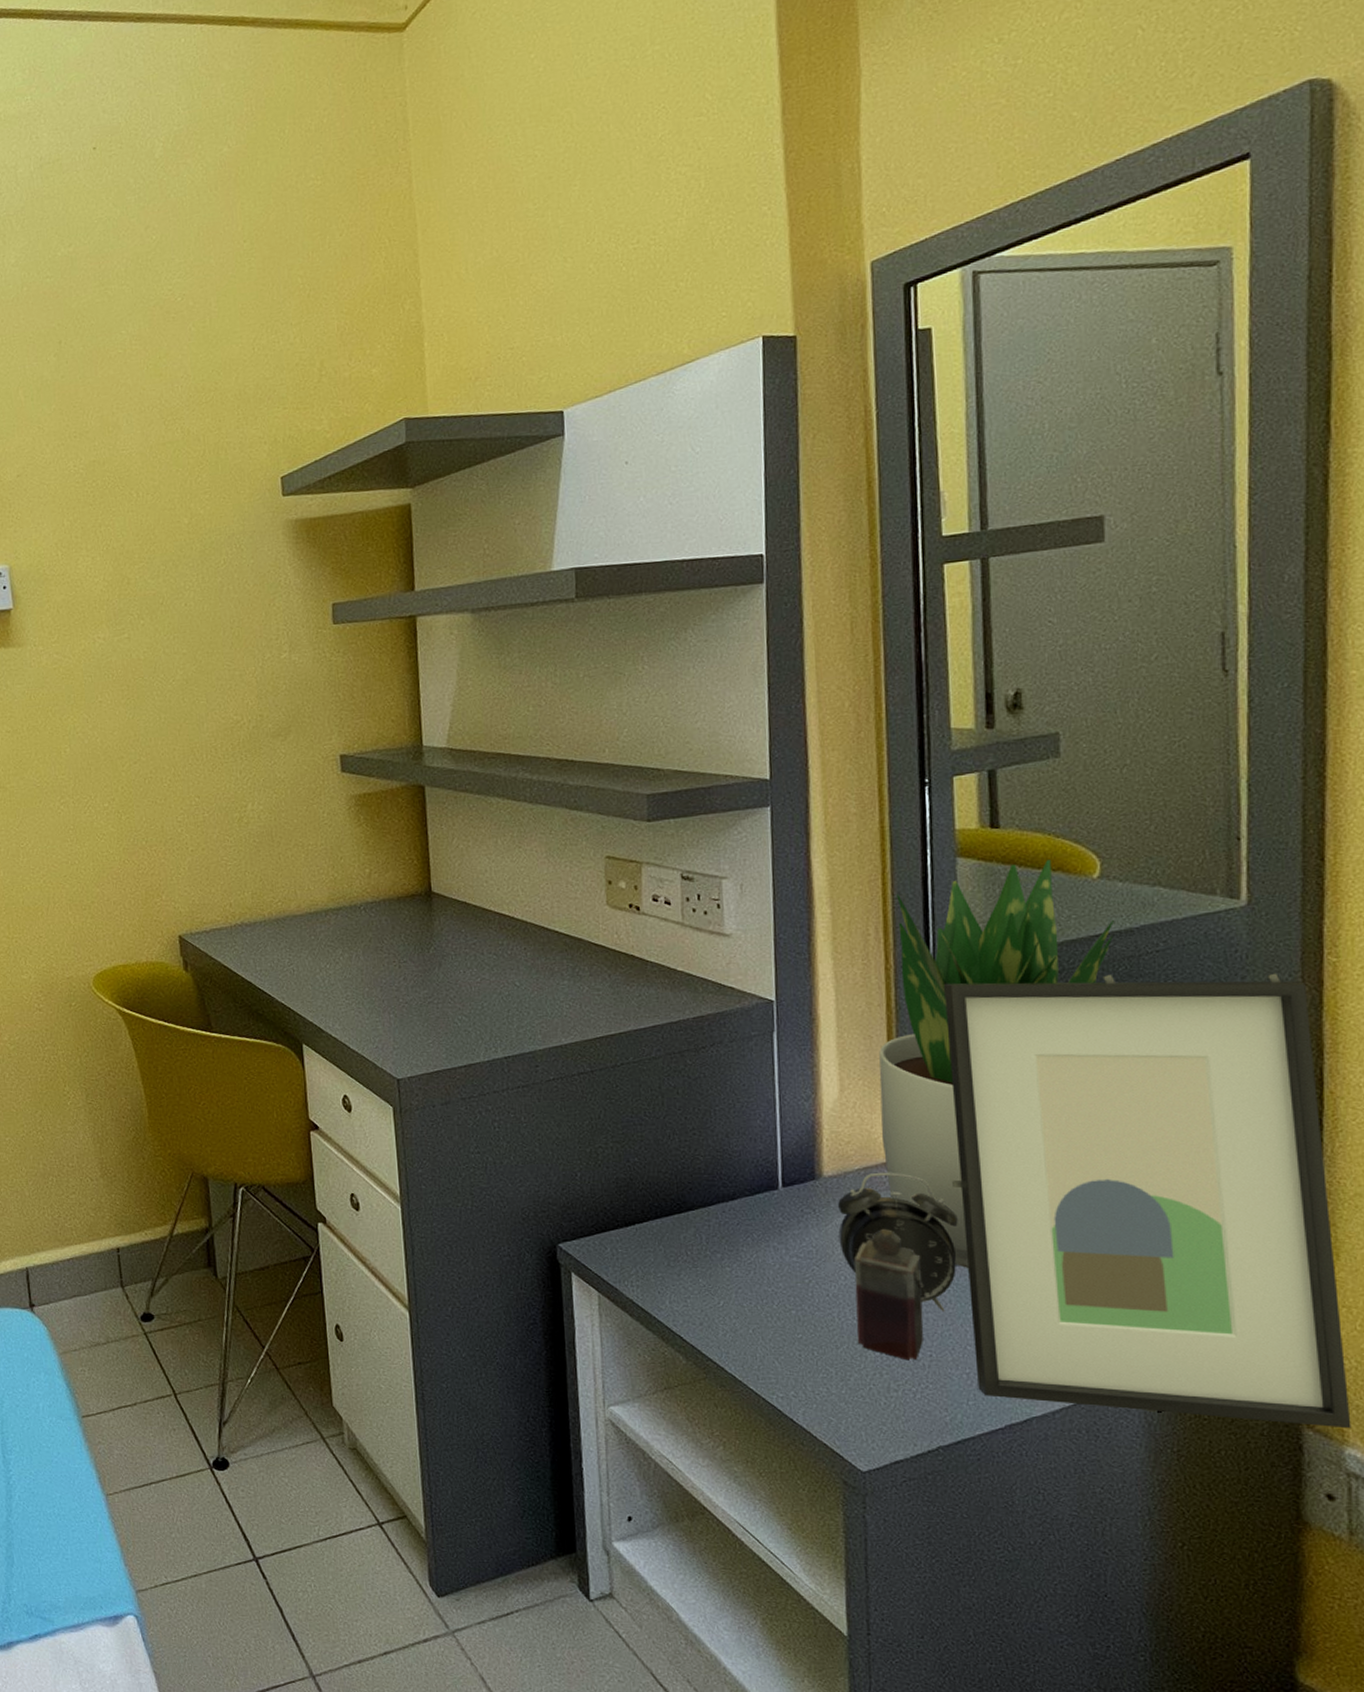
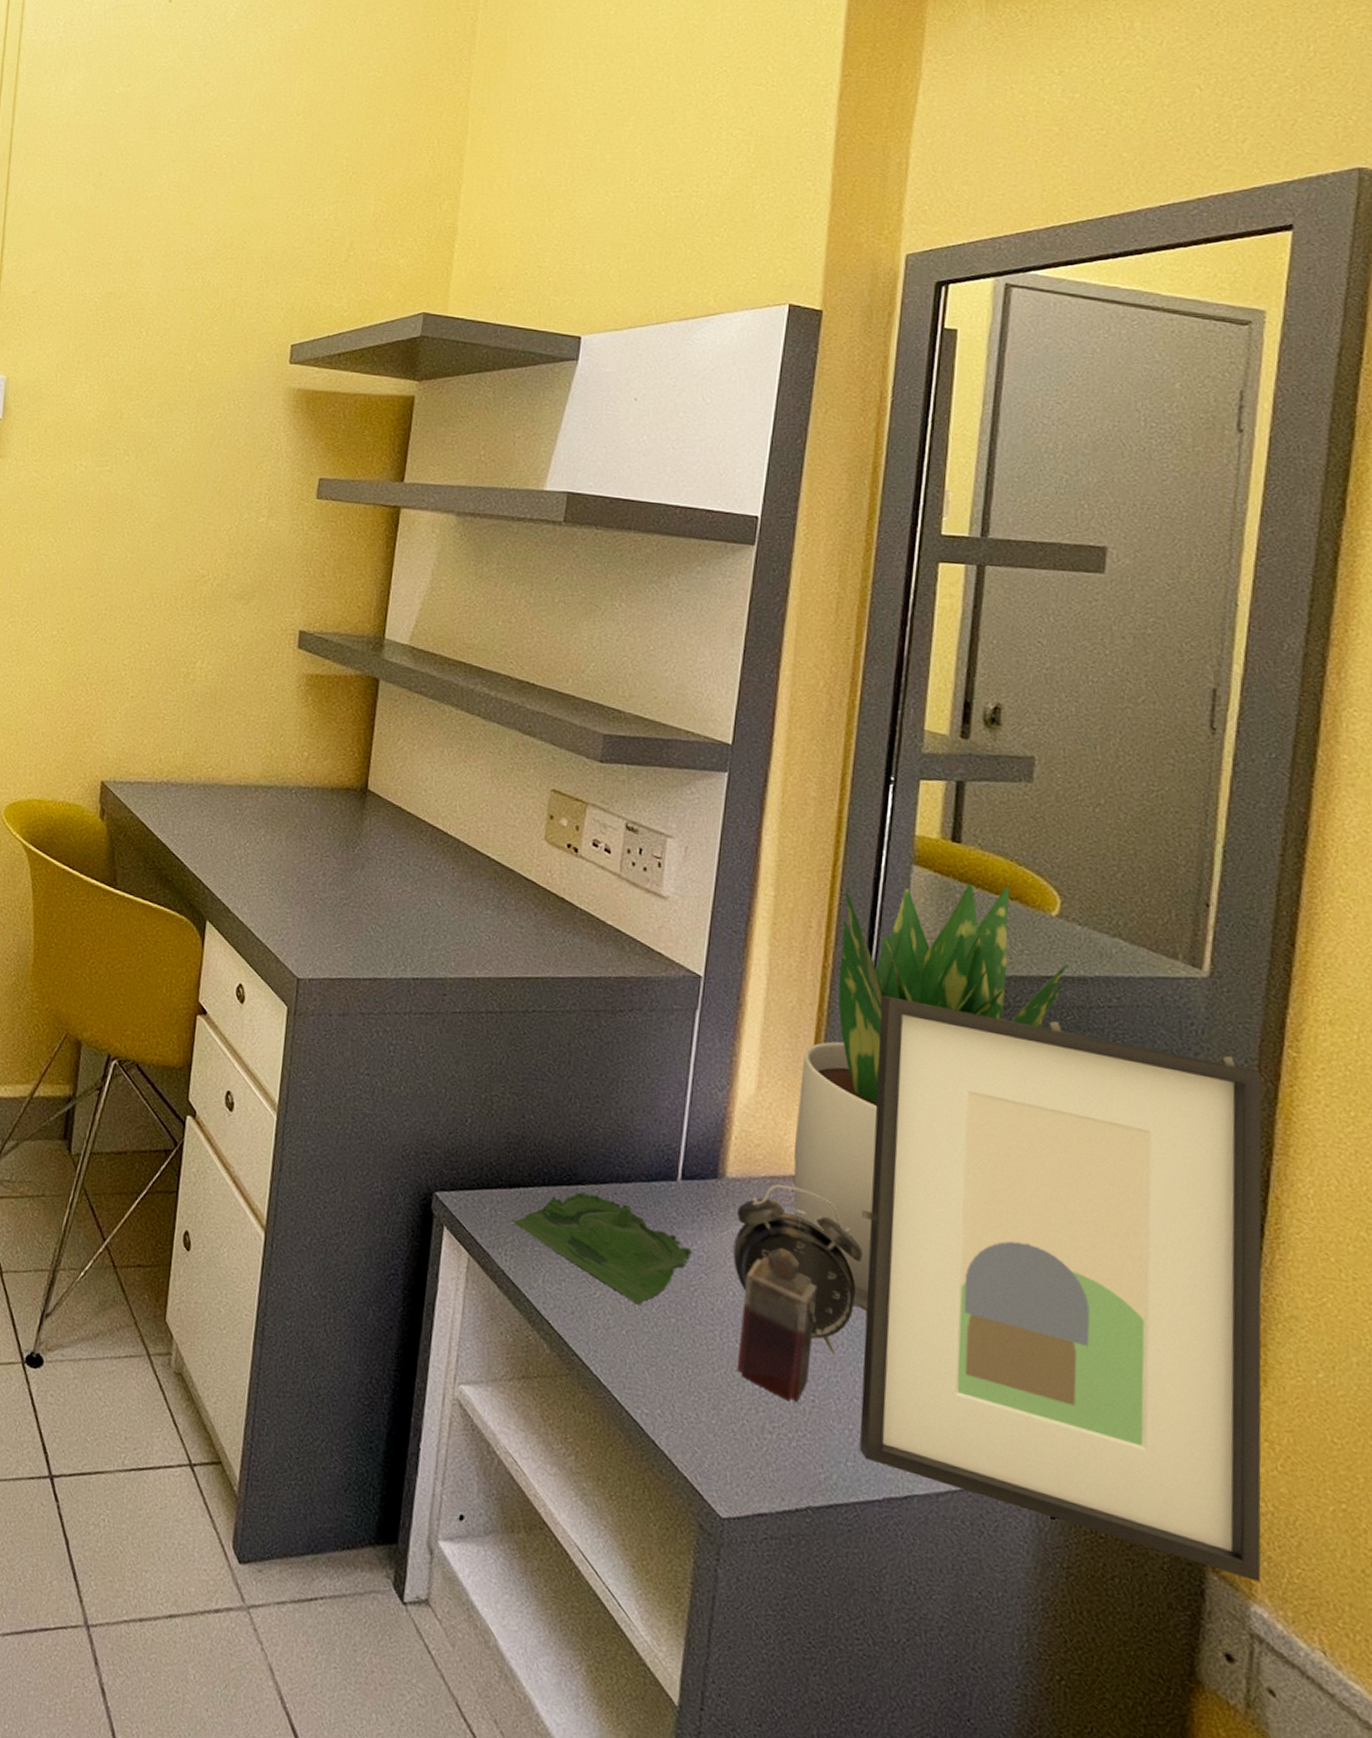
tissue: none [632,1216,803,1305] -> present [511,1192,693,1305]

